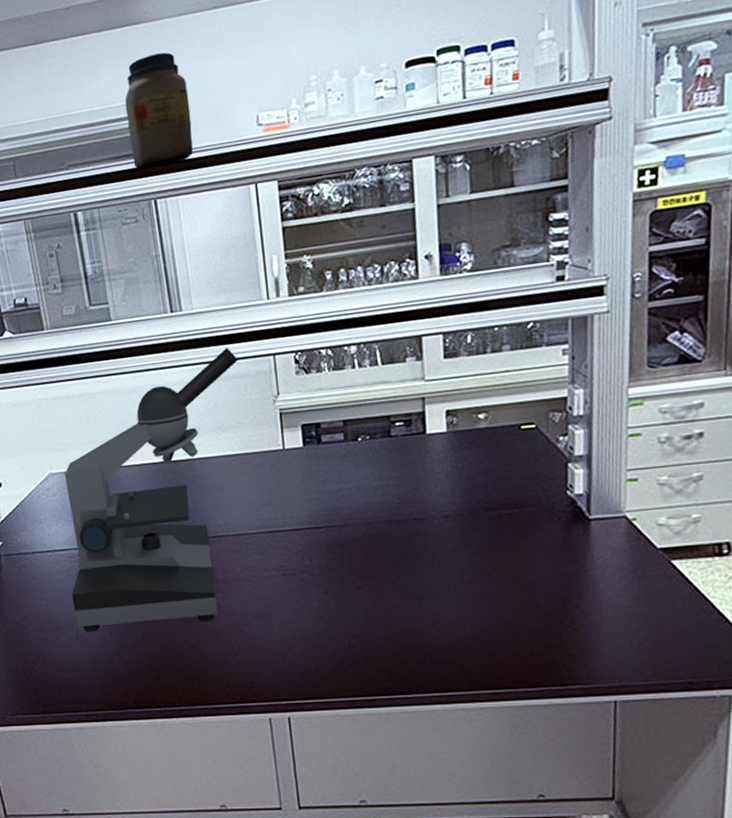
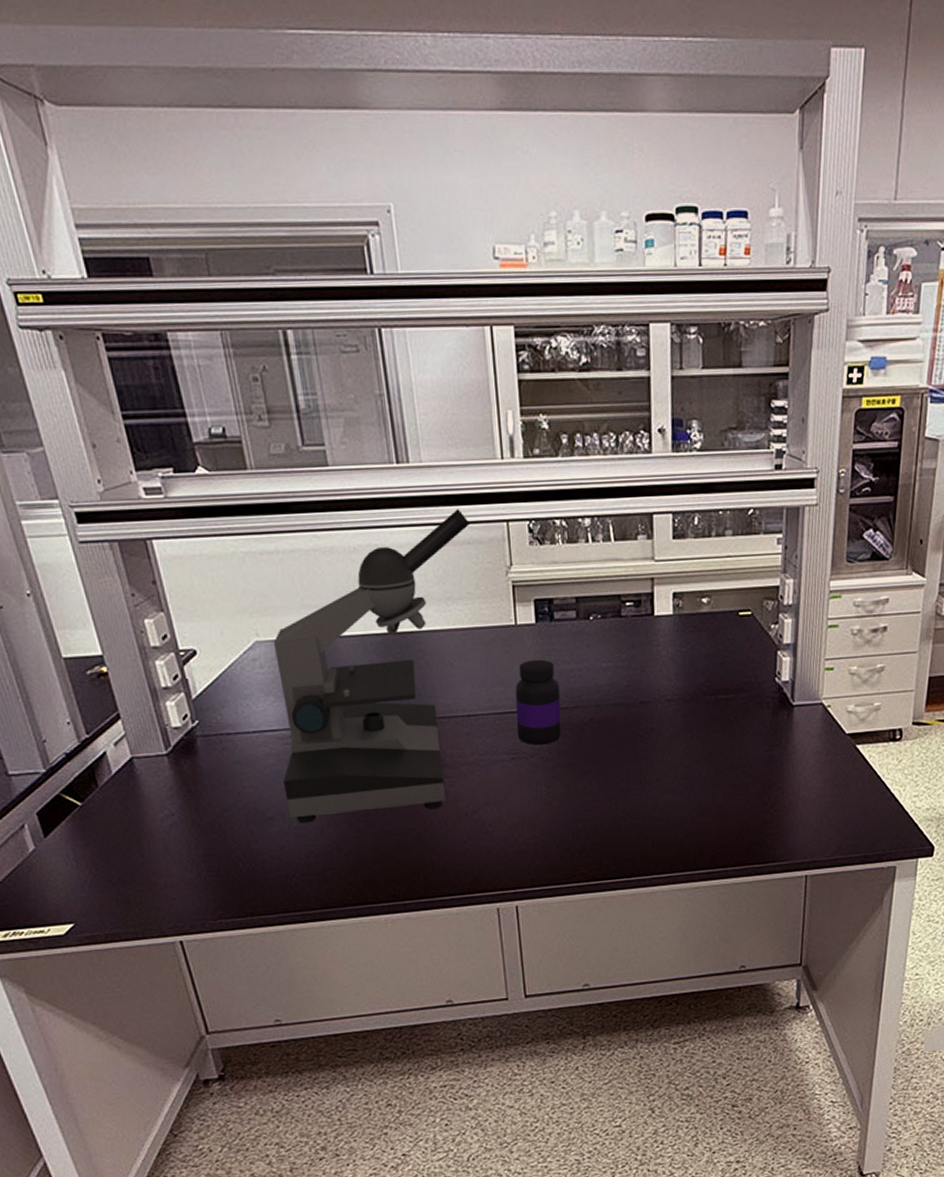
jar: present [124,52,193,170] -> none [343,151,423,289]
jar: none [284,480,331,562] -> present [515,659,561,745]

